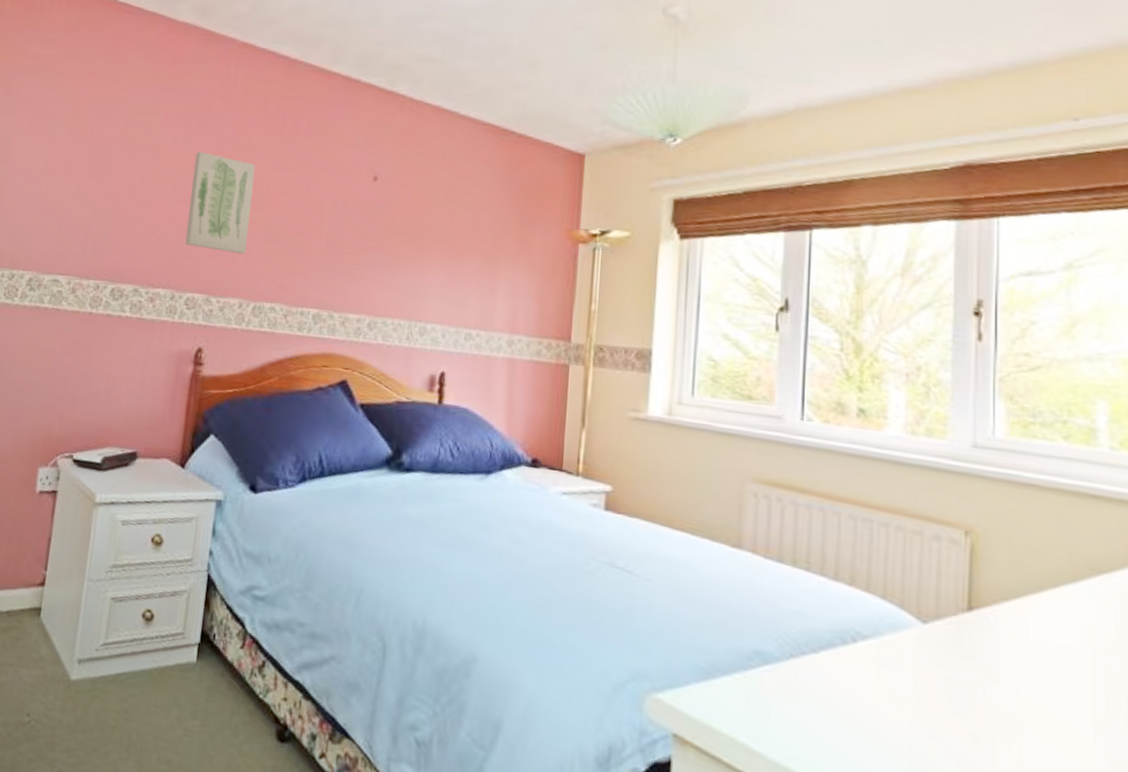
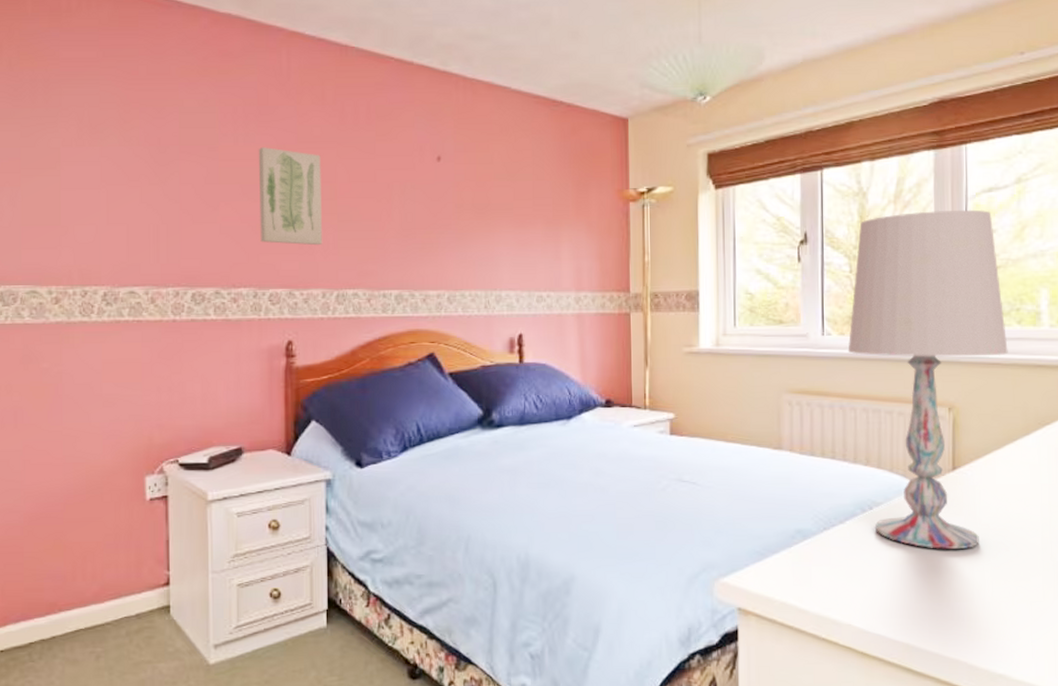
table lamp: none [833,289,1050,716] -> present [848,209,1008,549]

